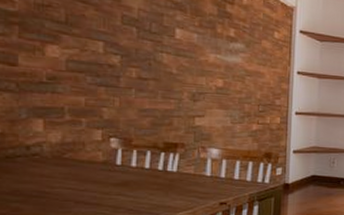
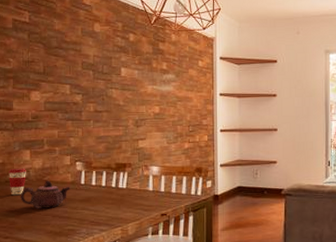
coffee cup: none [11,140,37,175] -> present [9,168,26,196]
teapot: none [28,159,101,192] -> present [20,181,70,208]

